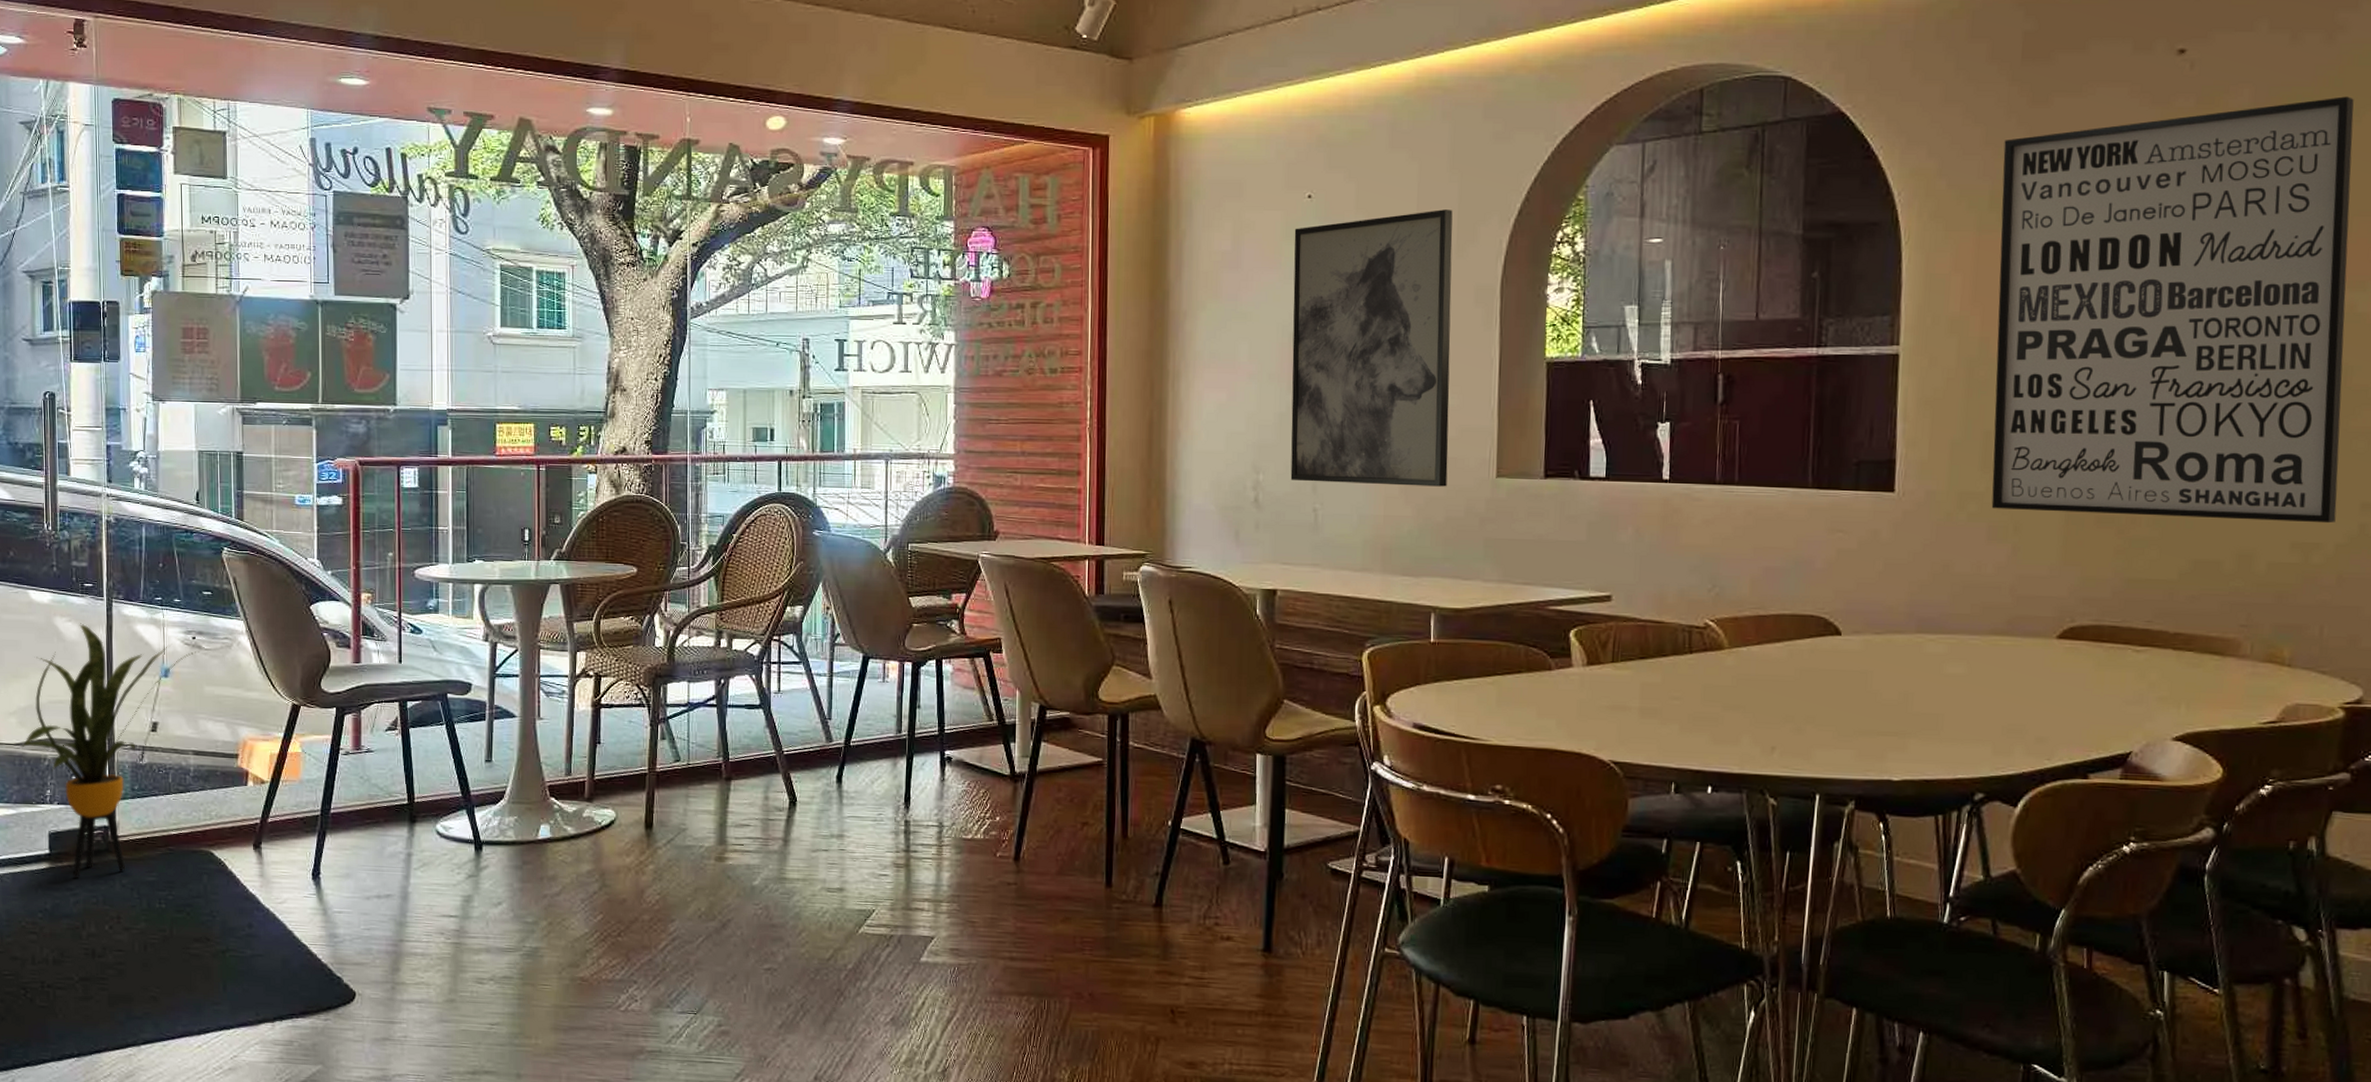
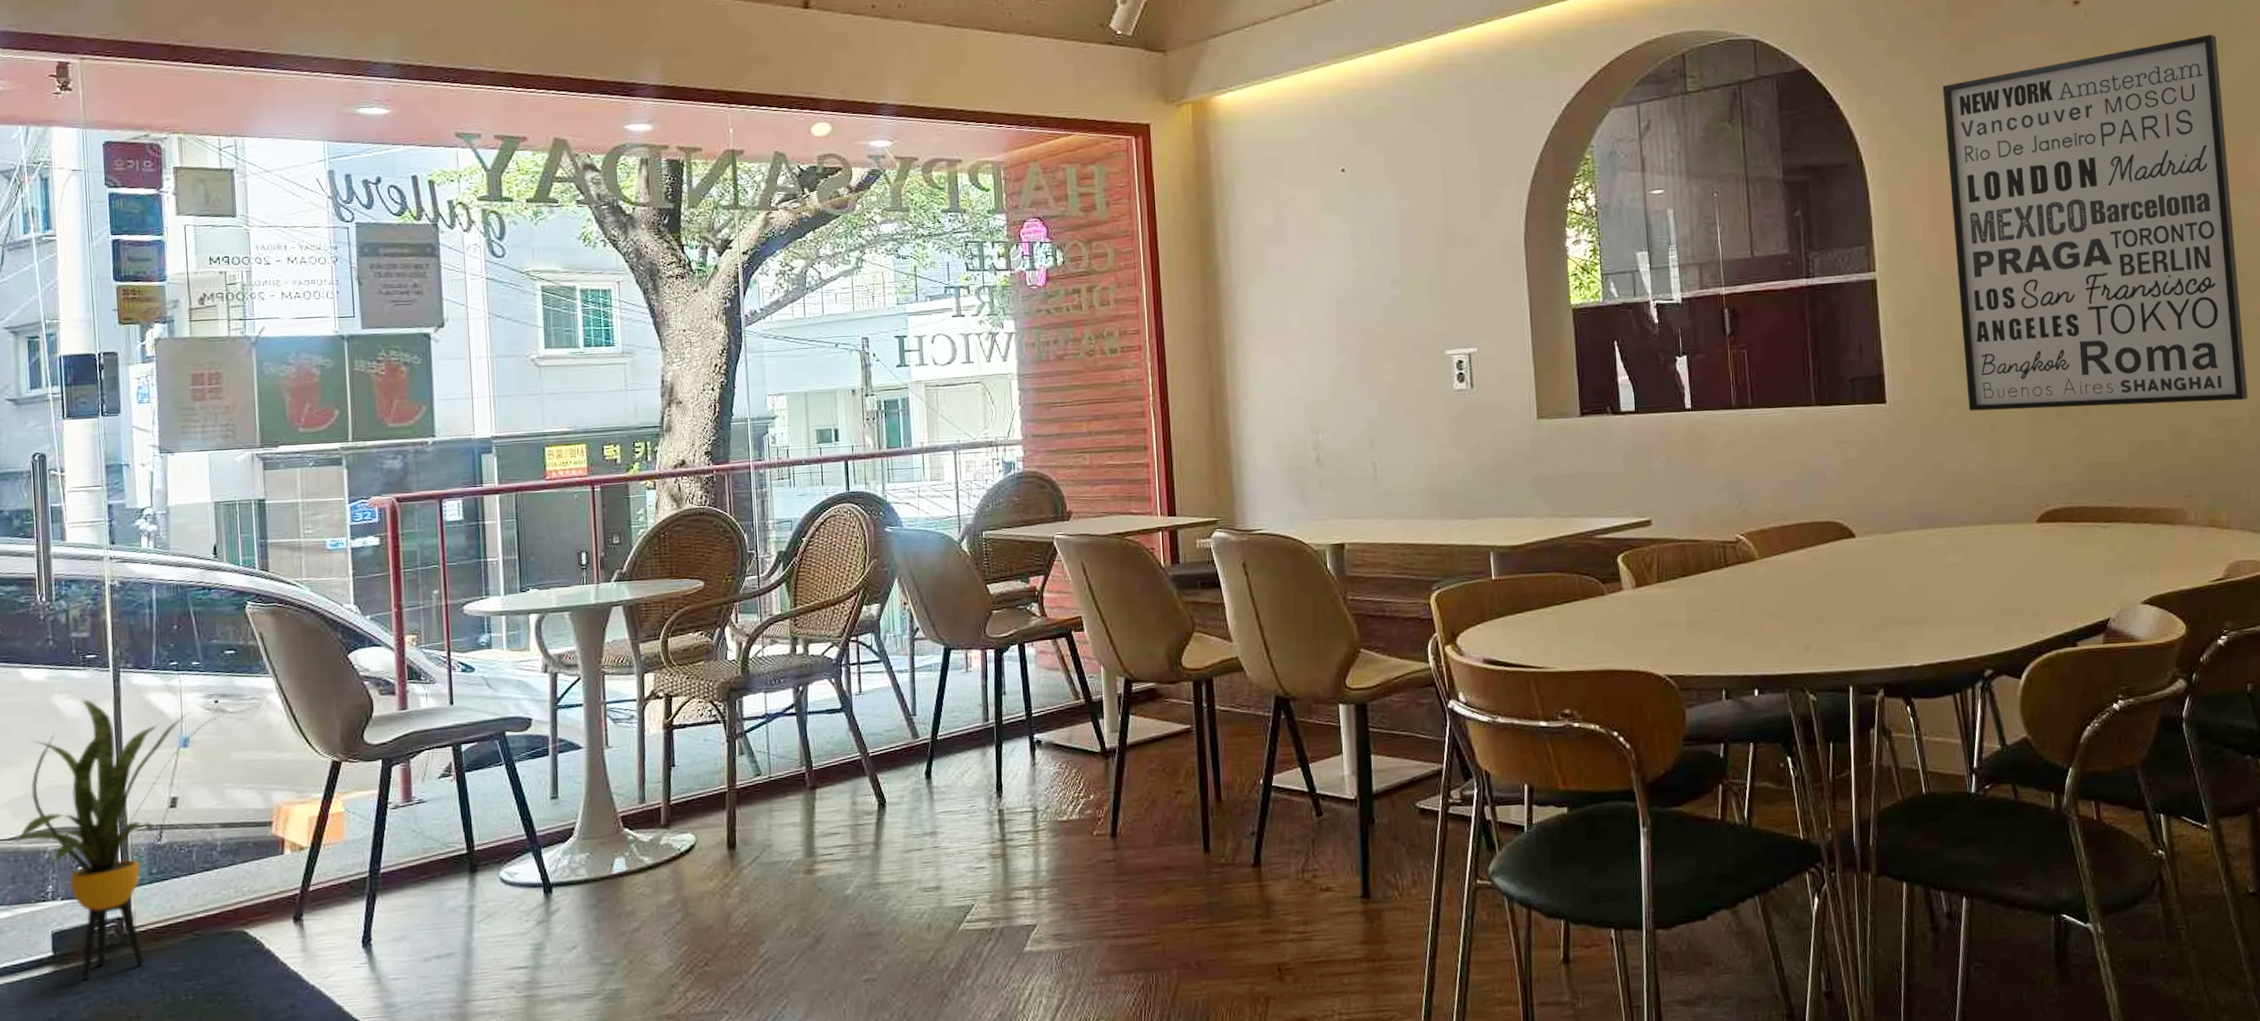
wall art: present [1290,209,1453,487] -> none [1331,175,1493,438]

